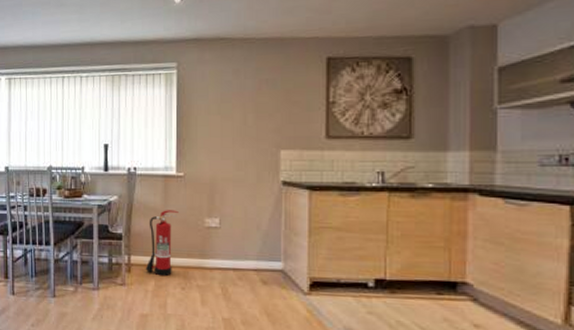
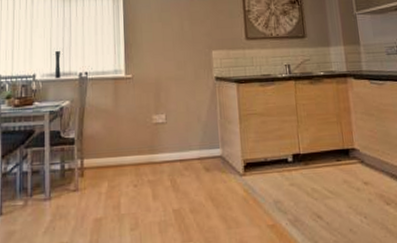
fire extinguisher: present [145,210,178,277] -> none [98,110,128,177]

